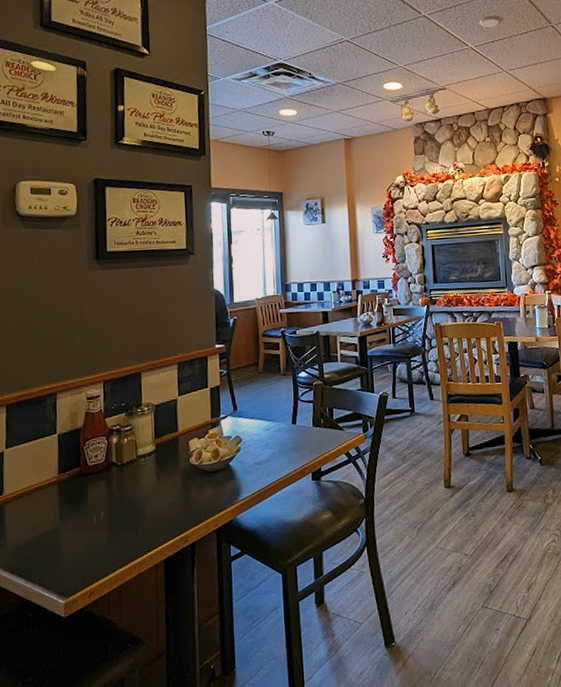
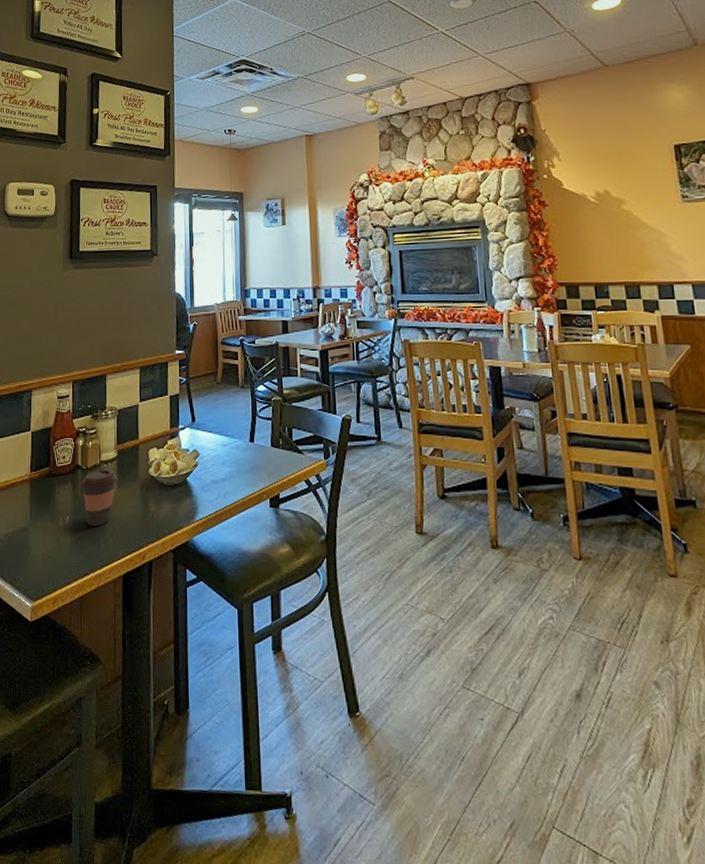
coffee cup: none [116,463,156,518] -> present [81,470,118,526]

